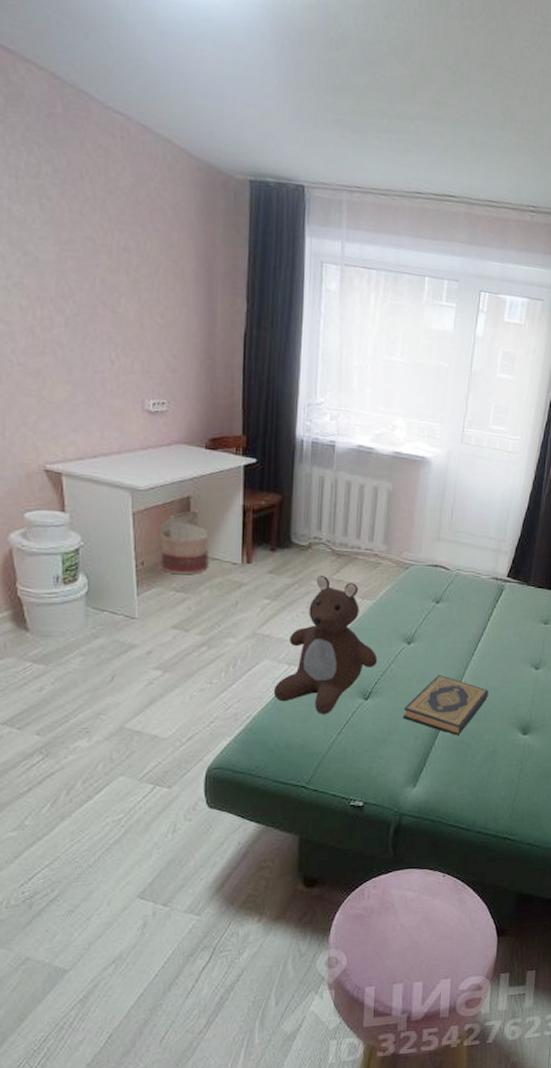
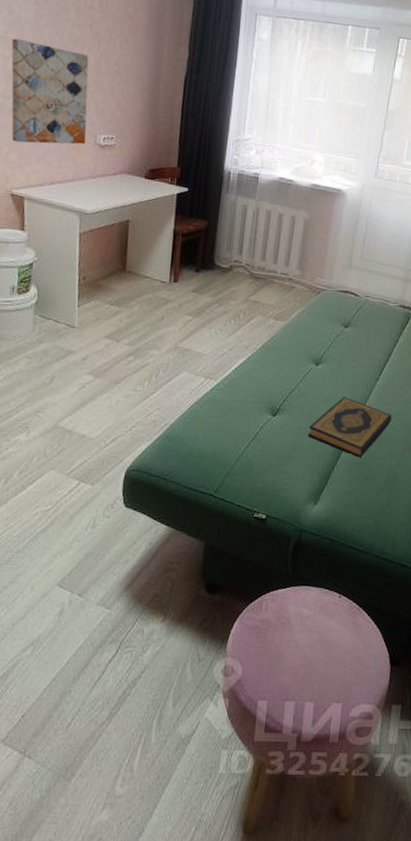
wall art: none [29,284,132,411] -> present [11,38,89,145]
basket: present [160,509,209,575] -> none [100,231,143,290]
teddy bear: present [273,575,378,714] -> none [189,295,287,427]

